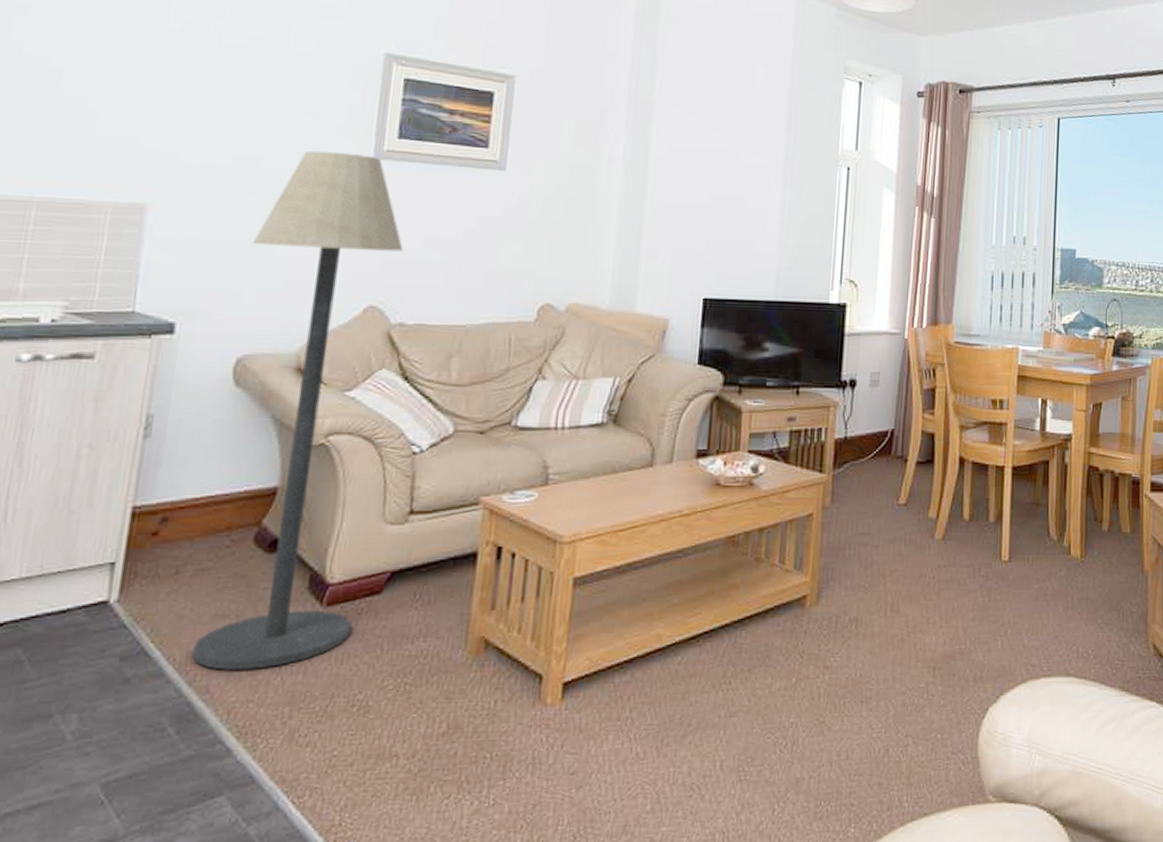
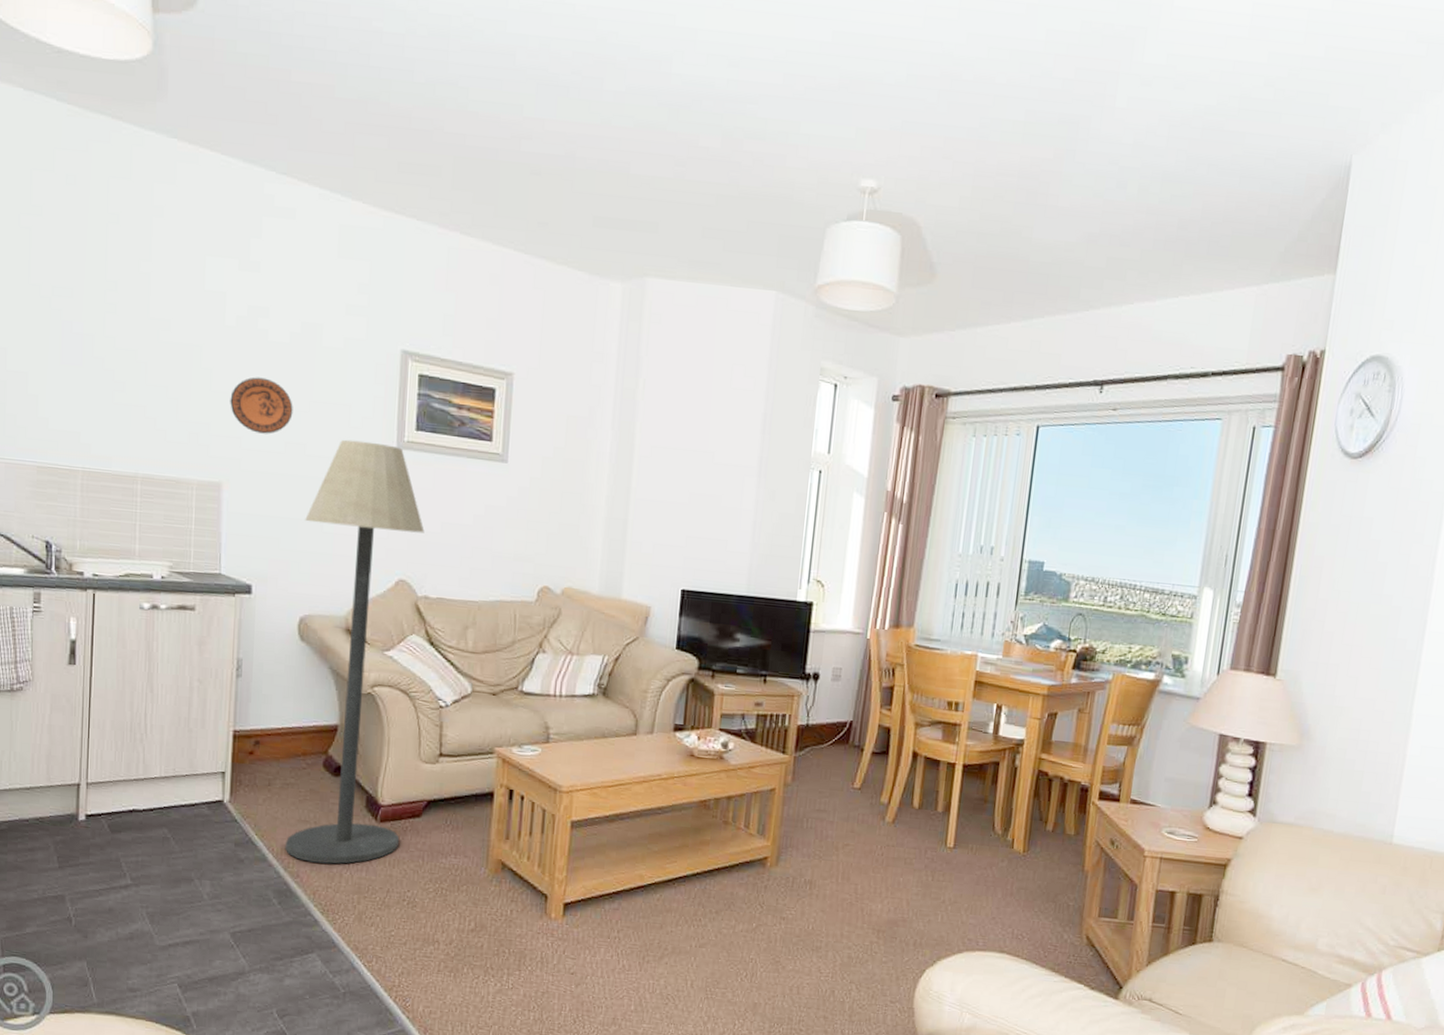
decorative plate: none [166,84,248,147] -> present [230,377,293,434]

